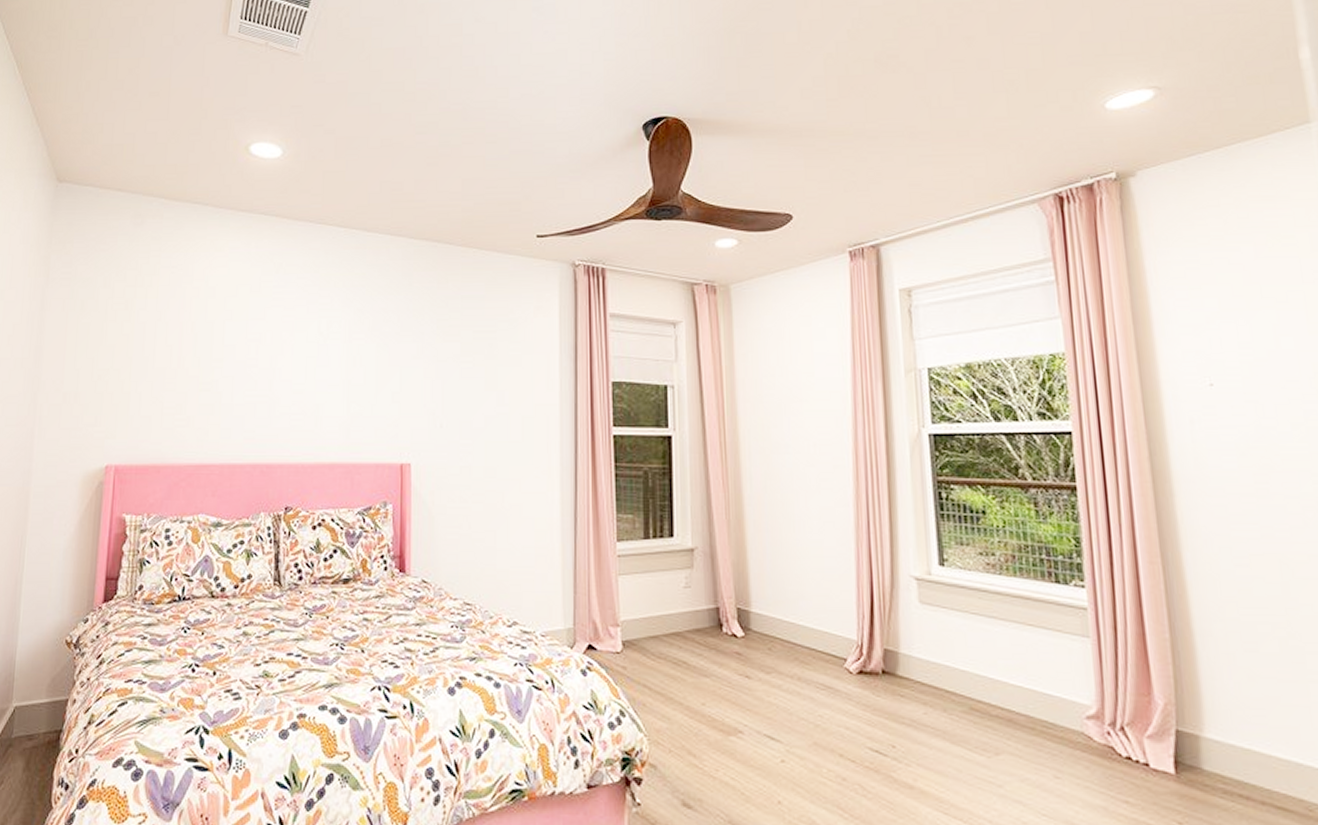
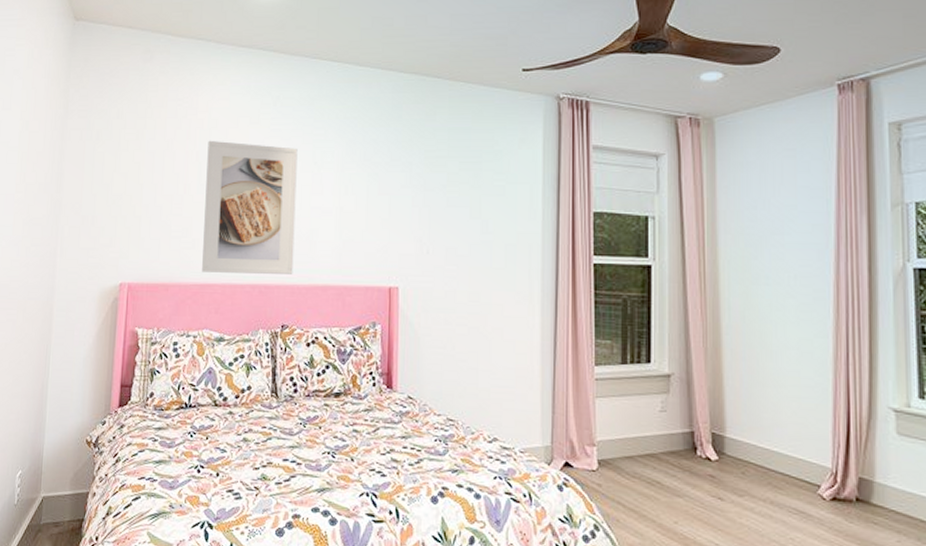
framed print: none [197,310,302,452] -> present [202,140,298,274]

